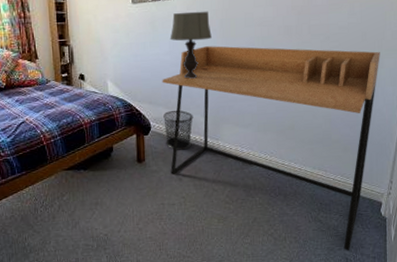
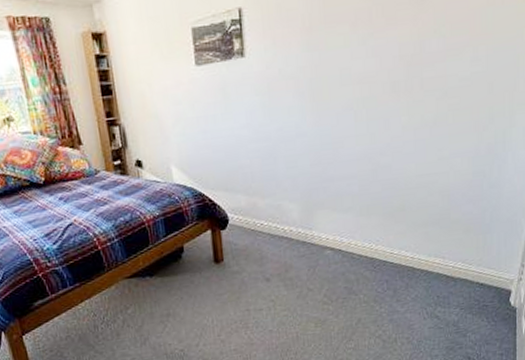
desk: present [162,46,380,251] -> none [239,106,511,349]
trash can: present [163,110,193,150] -> none [243,196,280,245]
table lamp: present [170,11,212,79] -> none [246,68,299,157]

